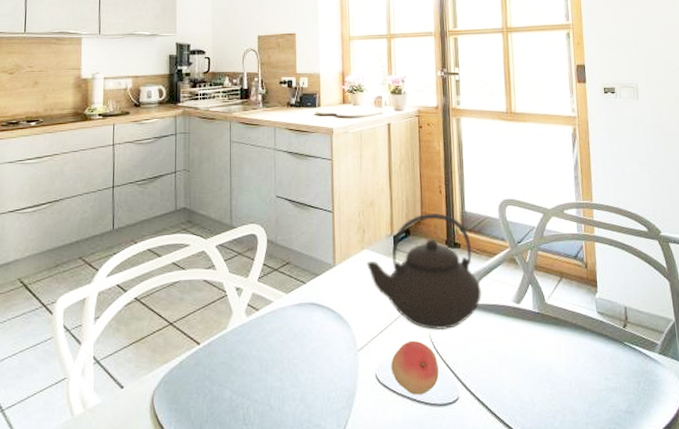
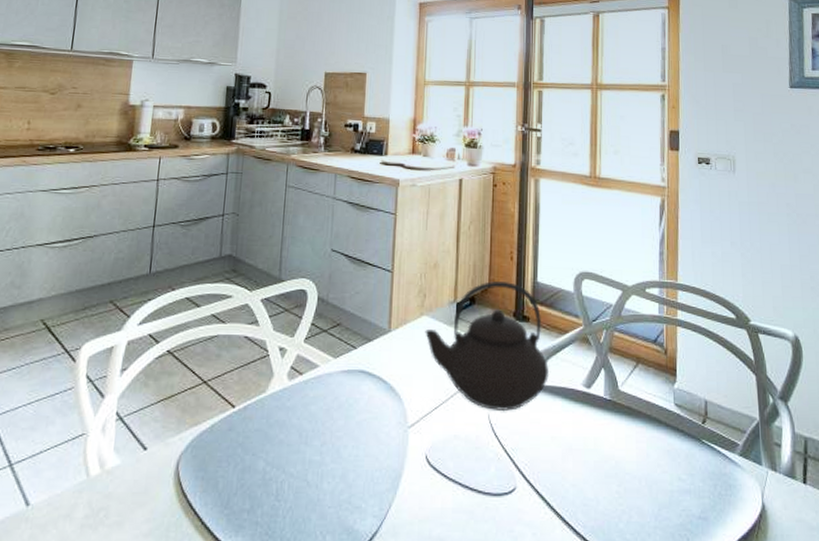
fruit: present [391,340,439,395] -> none [444,420,496,482]

